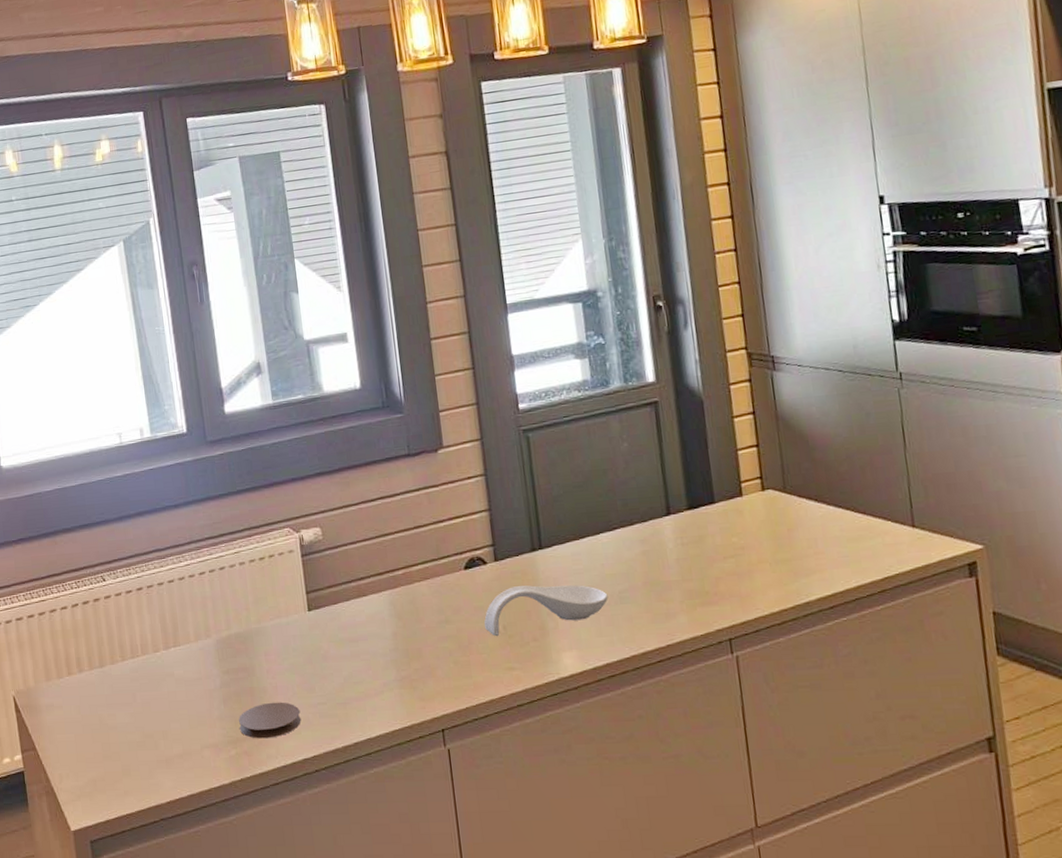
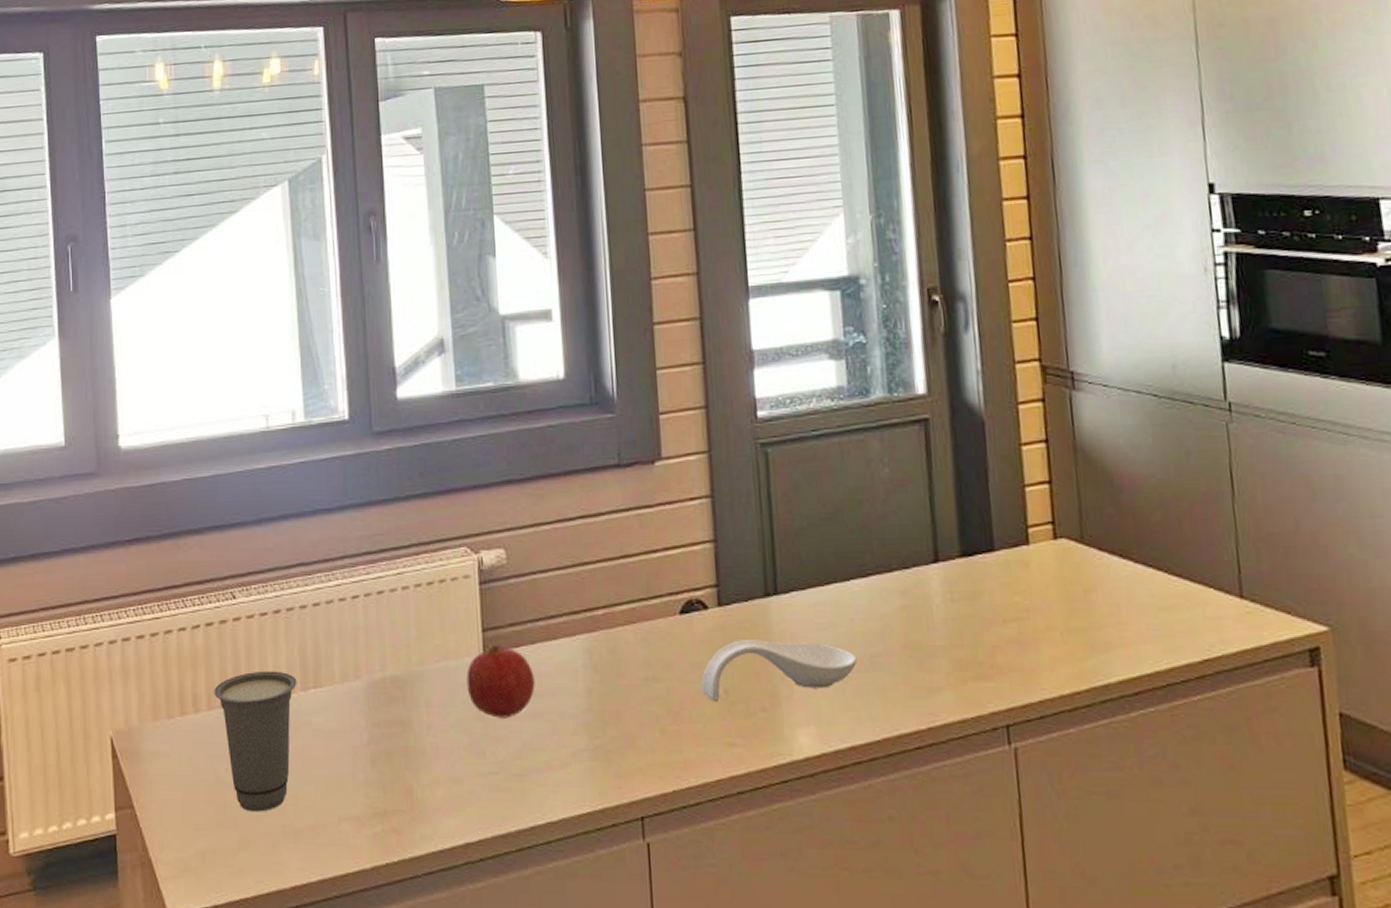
cup: none [93,635,160,746] -> present [214,671,297,812]
coaster: present [239,702,301,739] -> none [388,767,466,814]
fruit: none [295,603,352,661] -> present [466,645,535,718]

